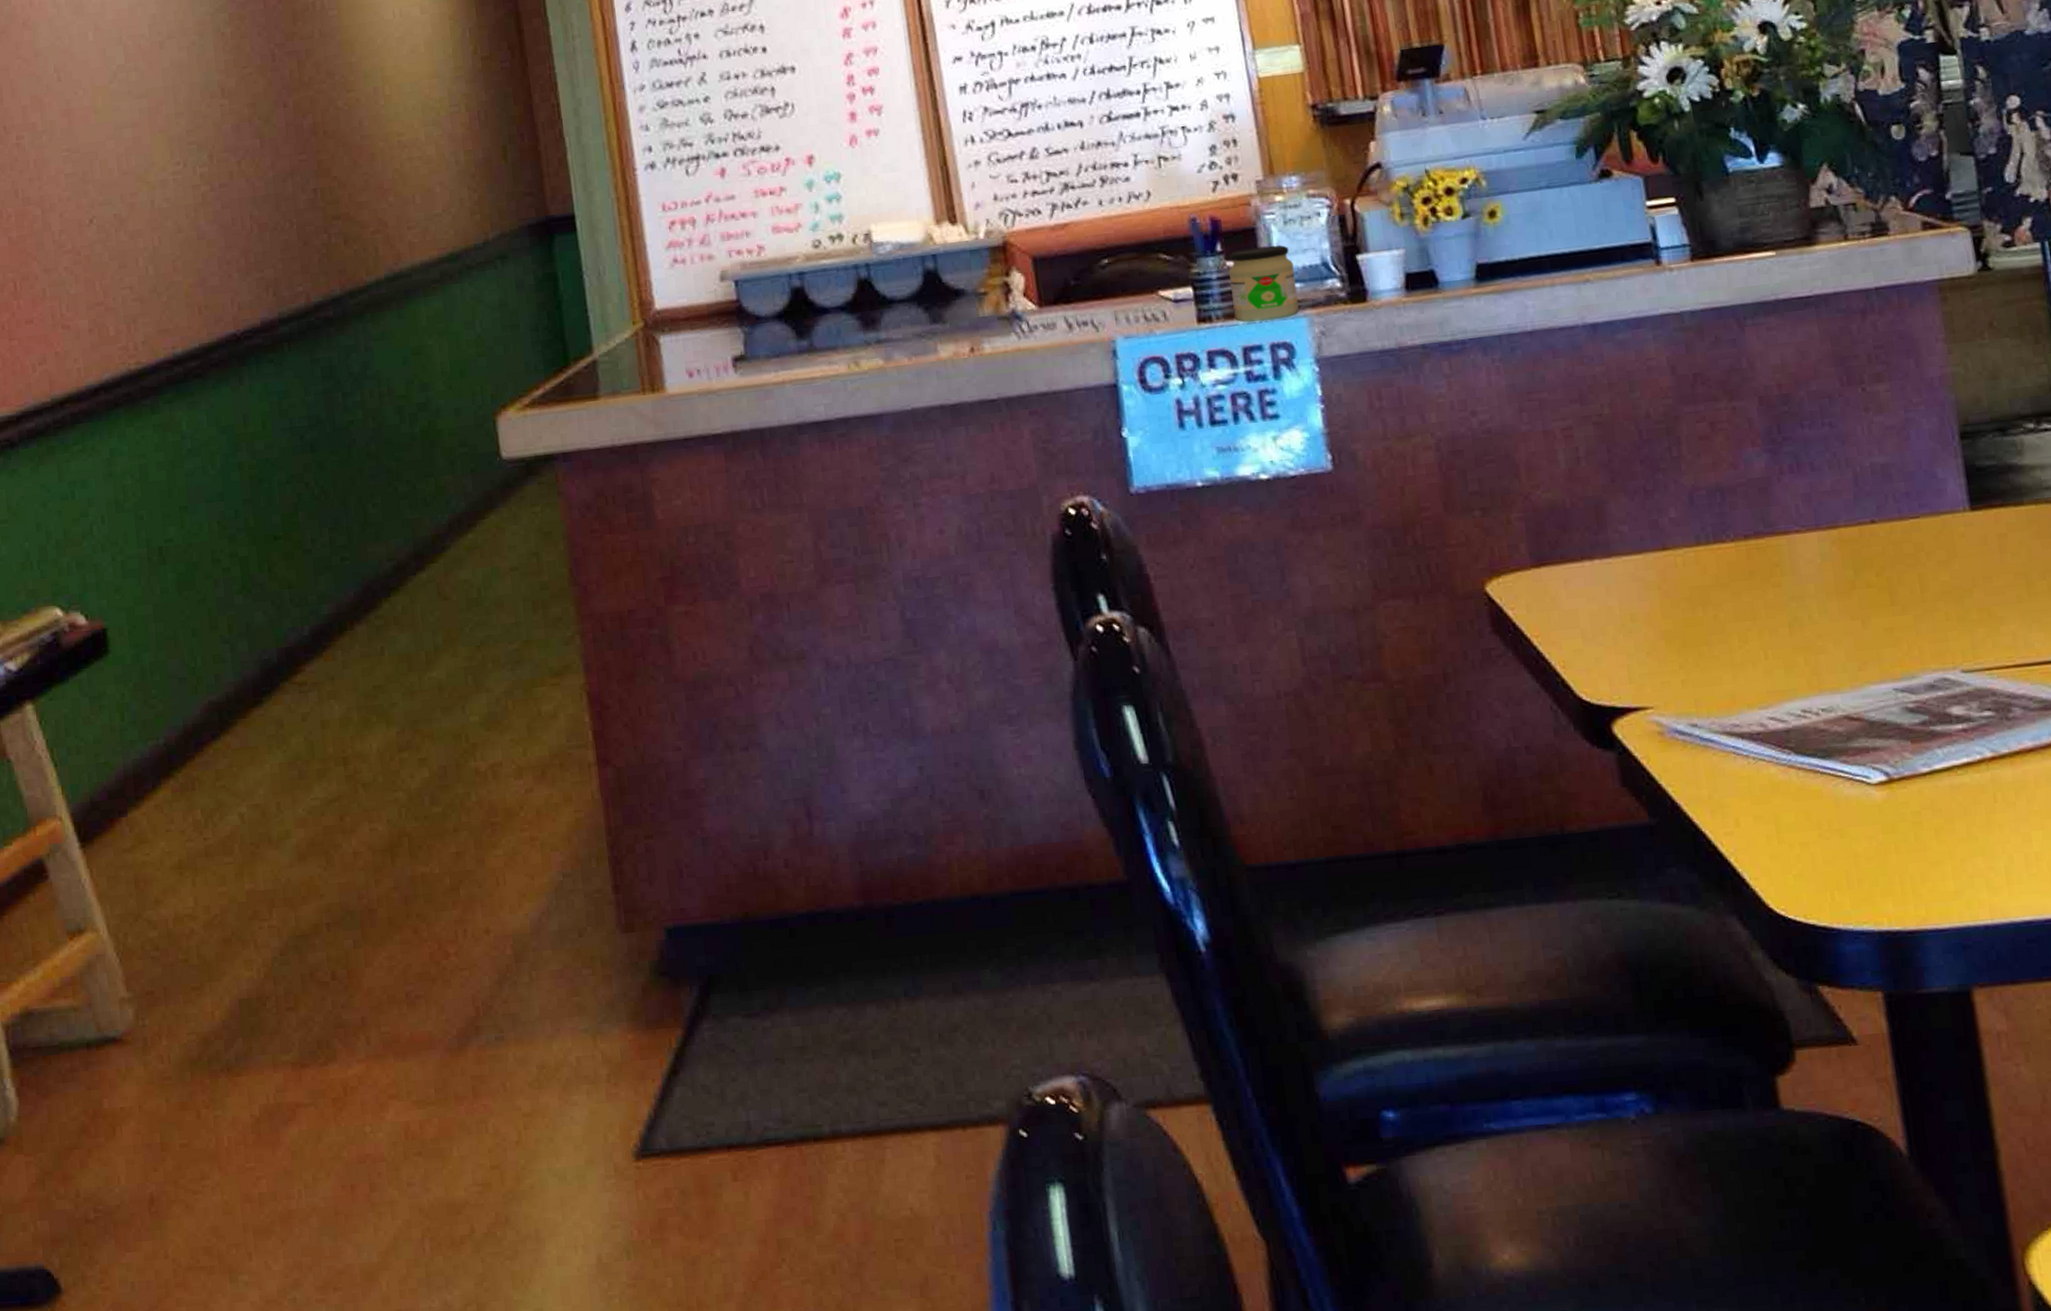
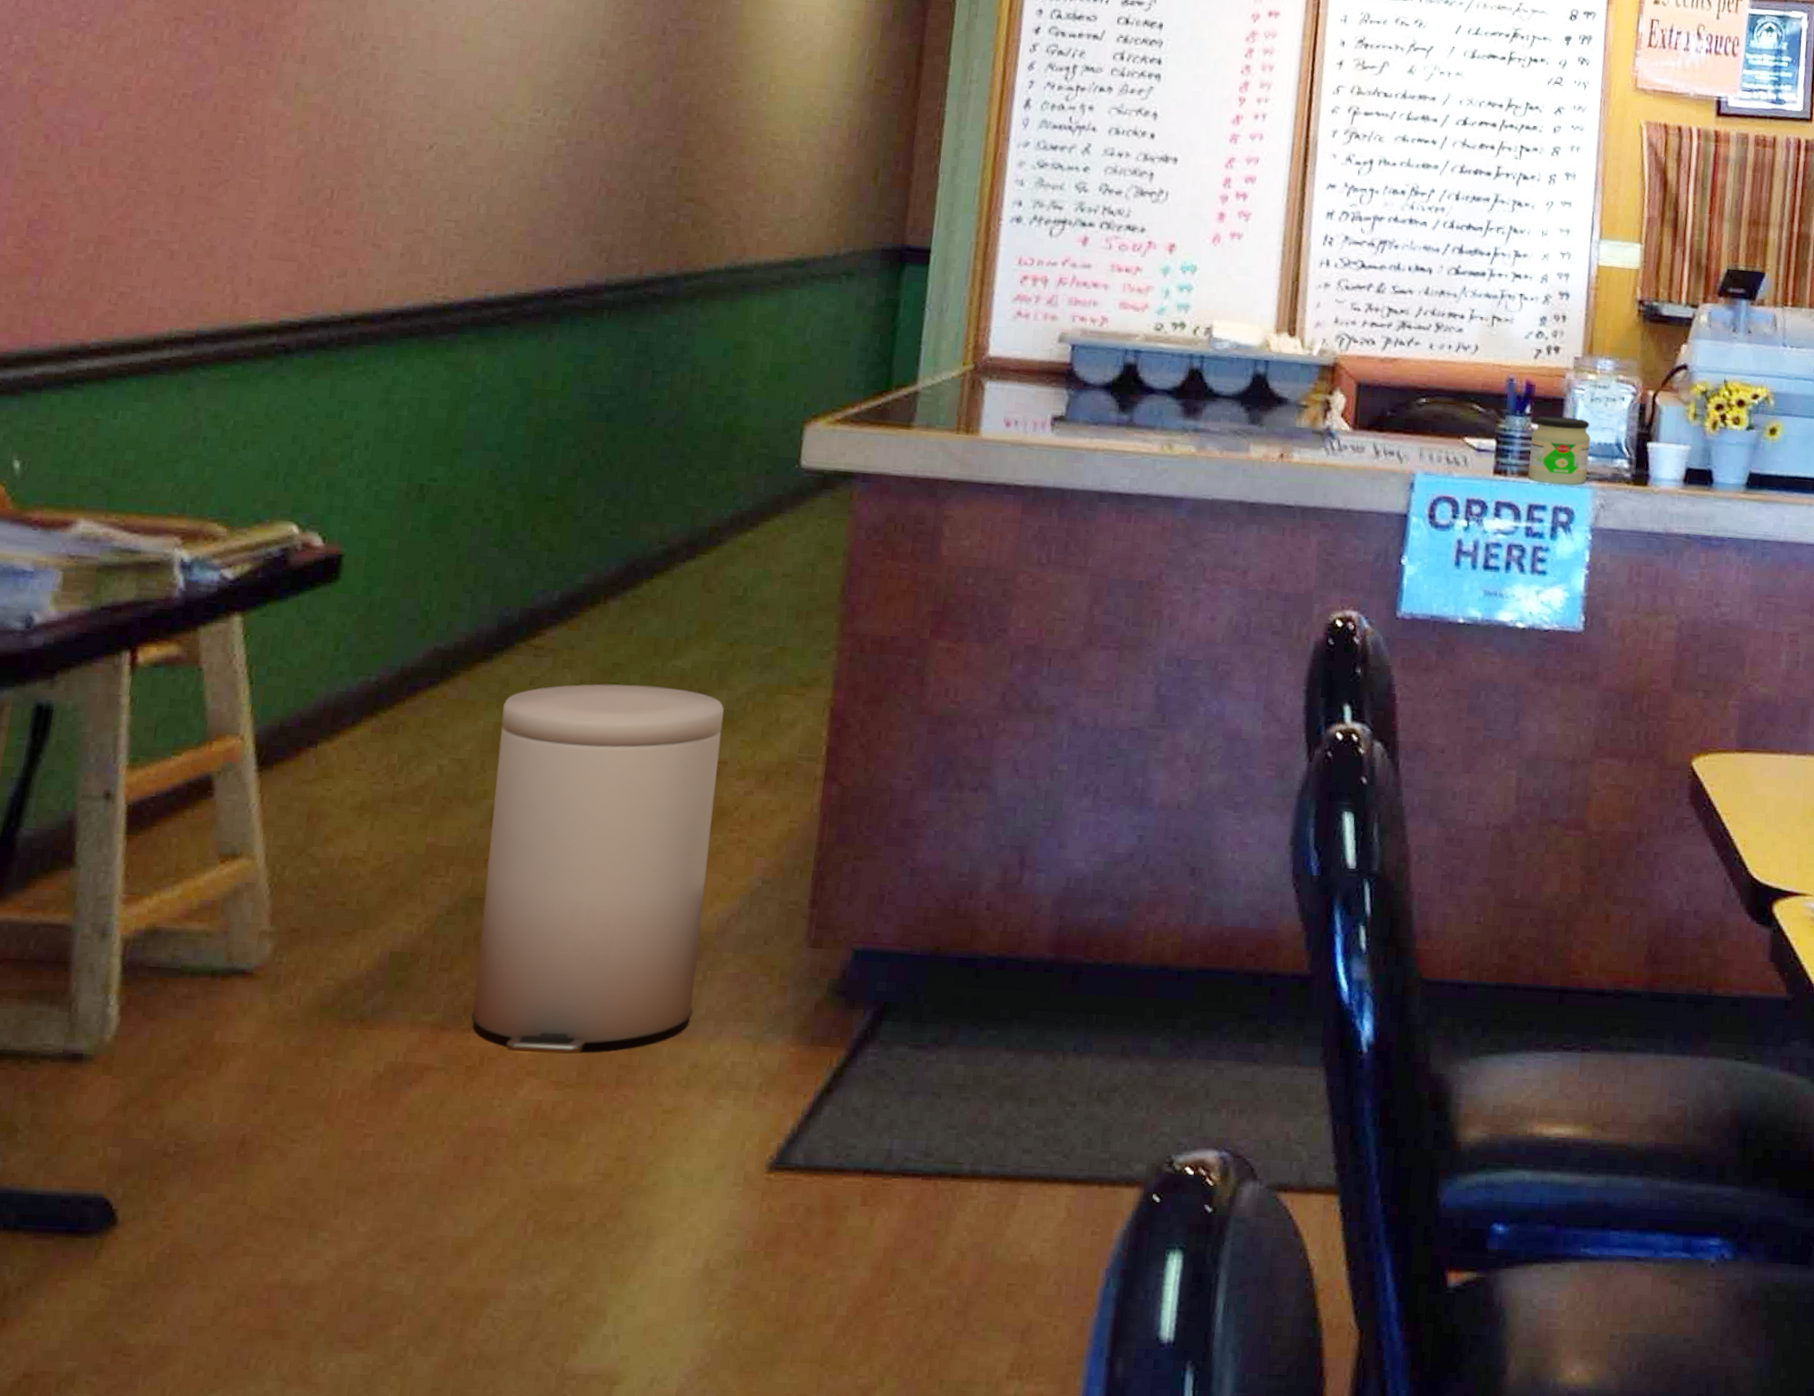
pedal bin: none [283,699,528,1078] -> present [471,684,724,1054]

